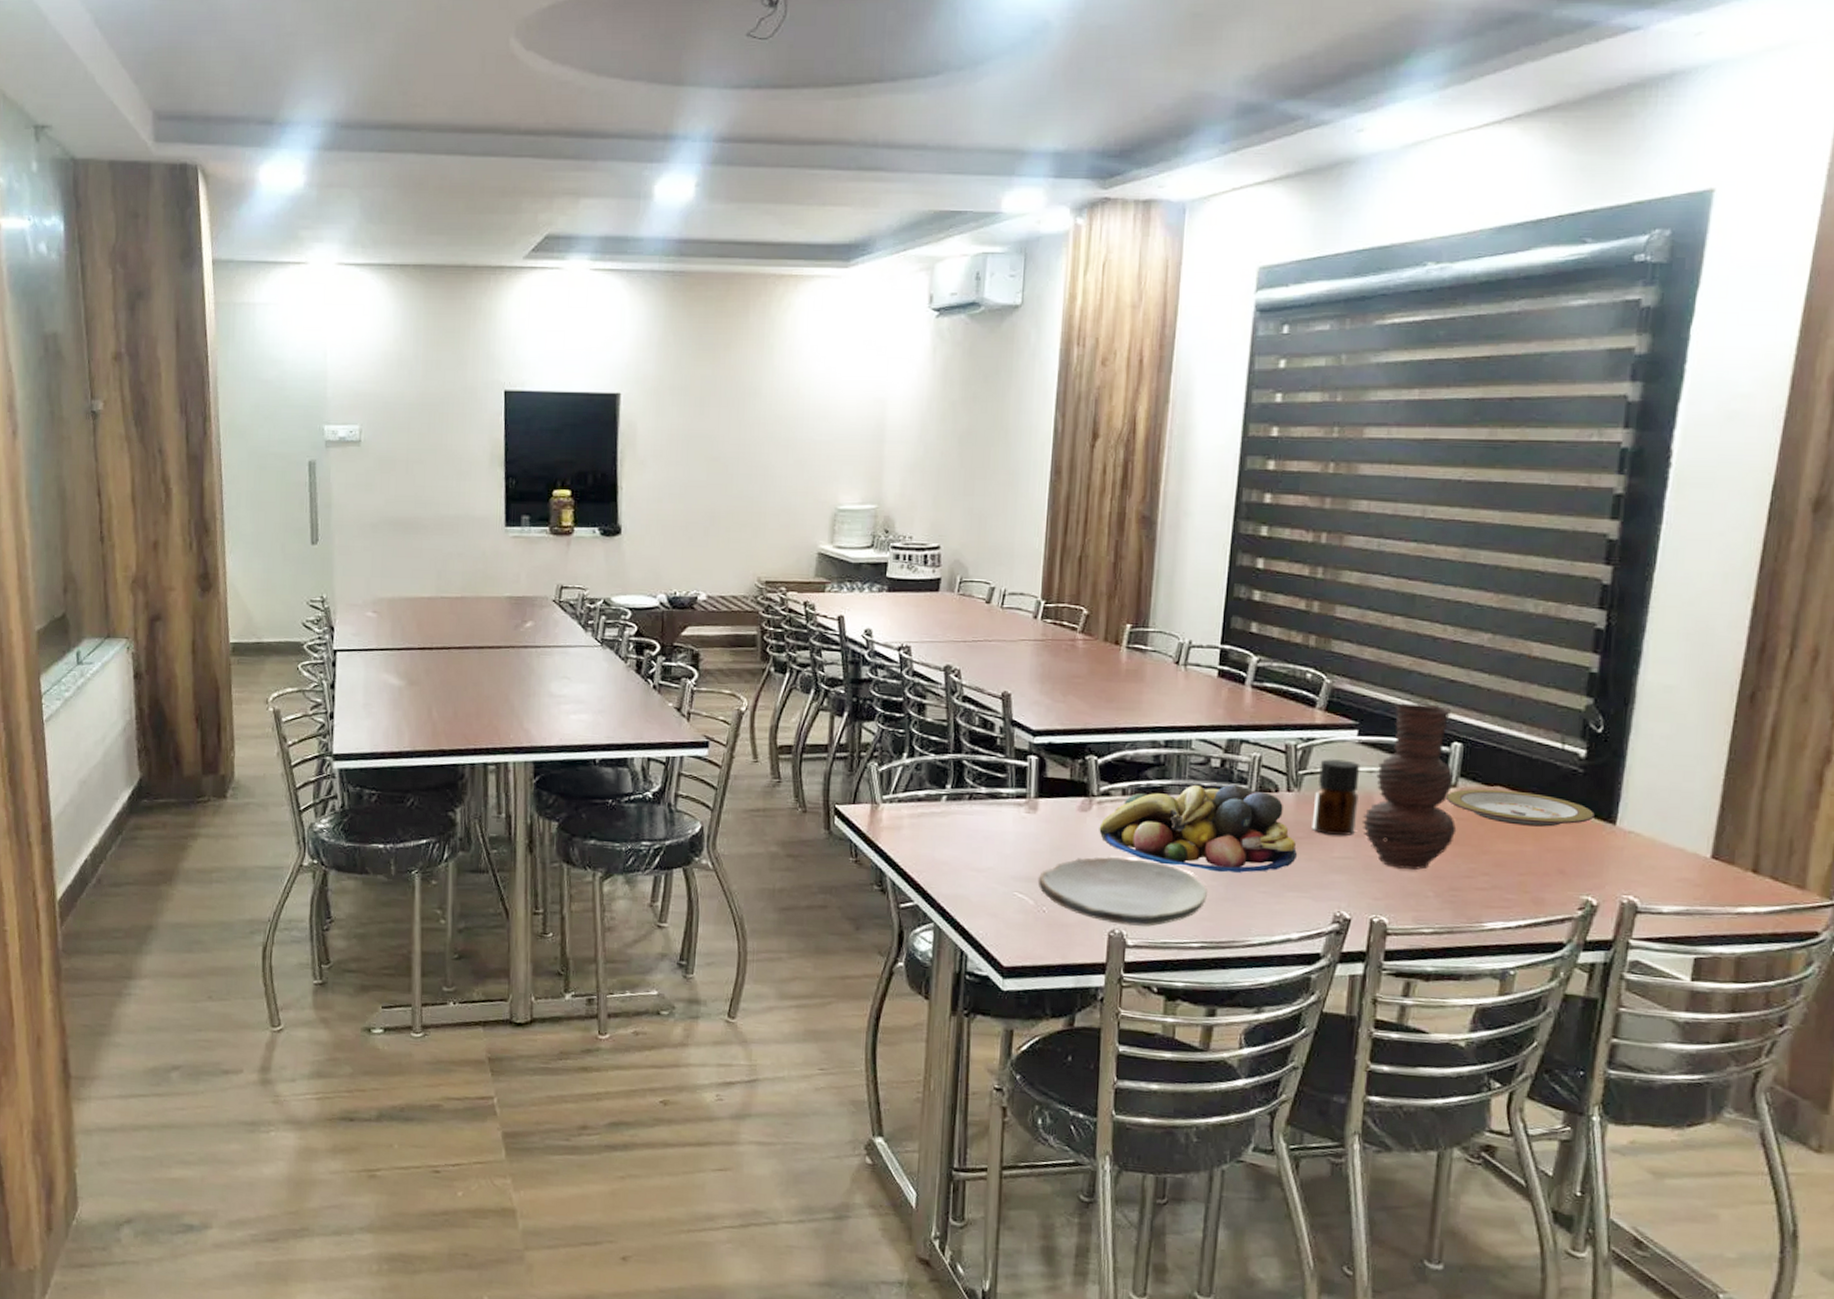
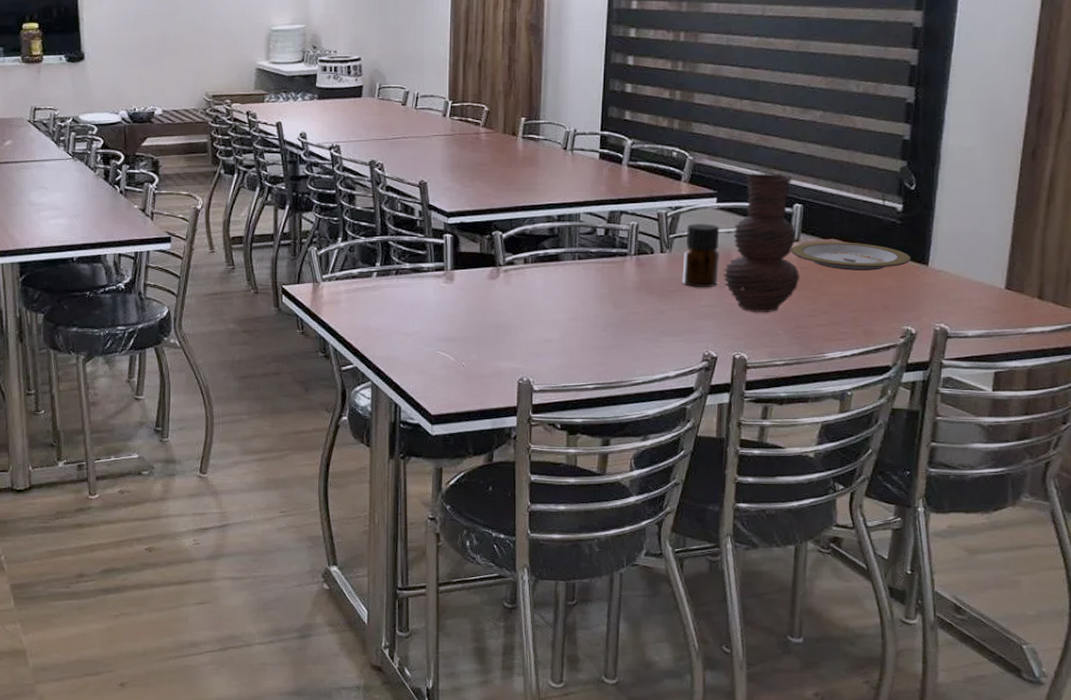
plate: present [1037,857,1207,927] -> none [457,317,598,374]
fruit bowl: present [1099,784,1297,873] -> none [506,250,671,324]

